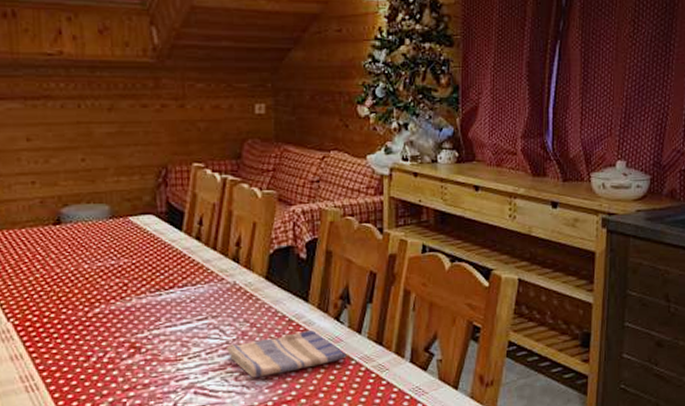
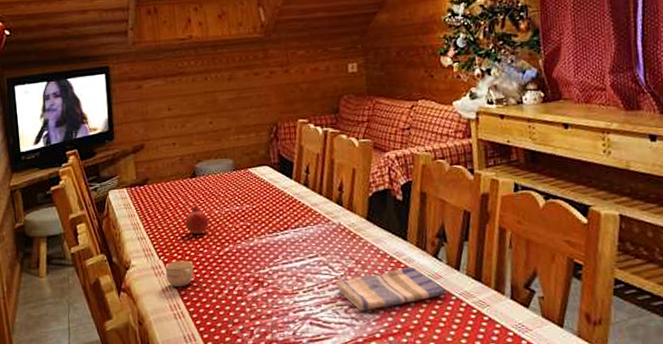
cup: none [15,323,54,355] -> present [165,260,194,288]
fruit: none [43,259,75,293] -> present [185,206,209,235]

